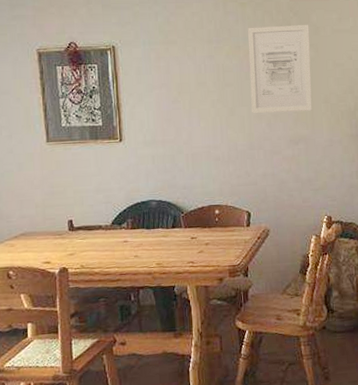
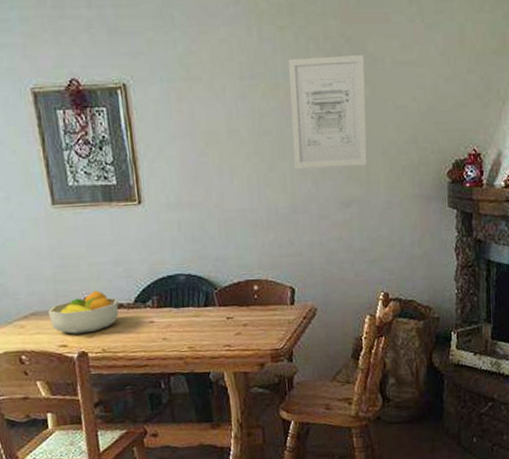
fruit bowl: none [35,213,98,252] -> present [47,290,119,334]

